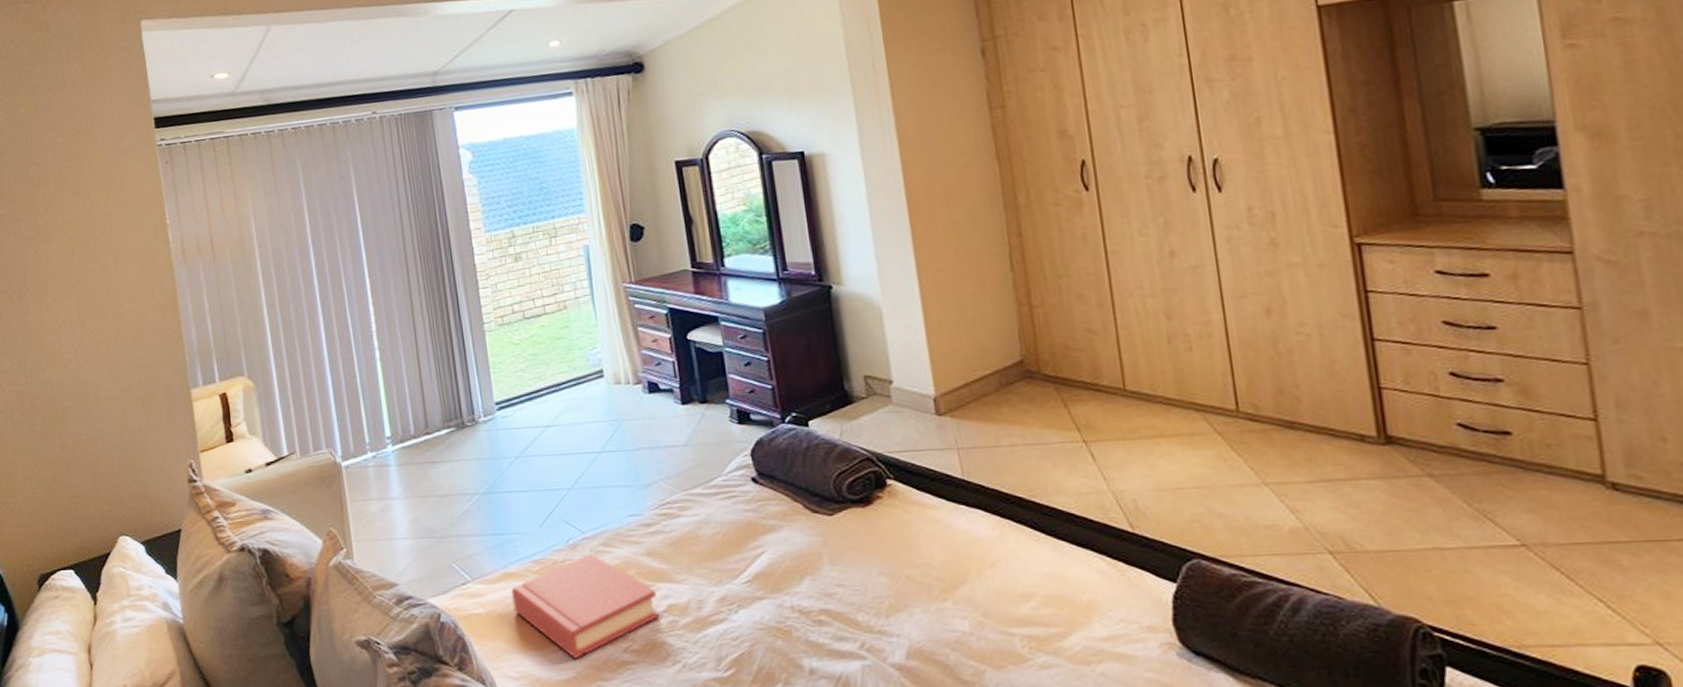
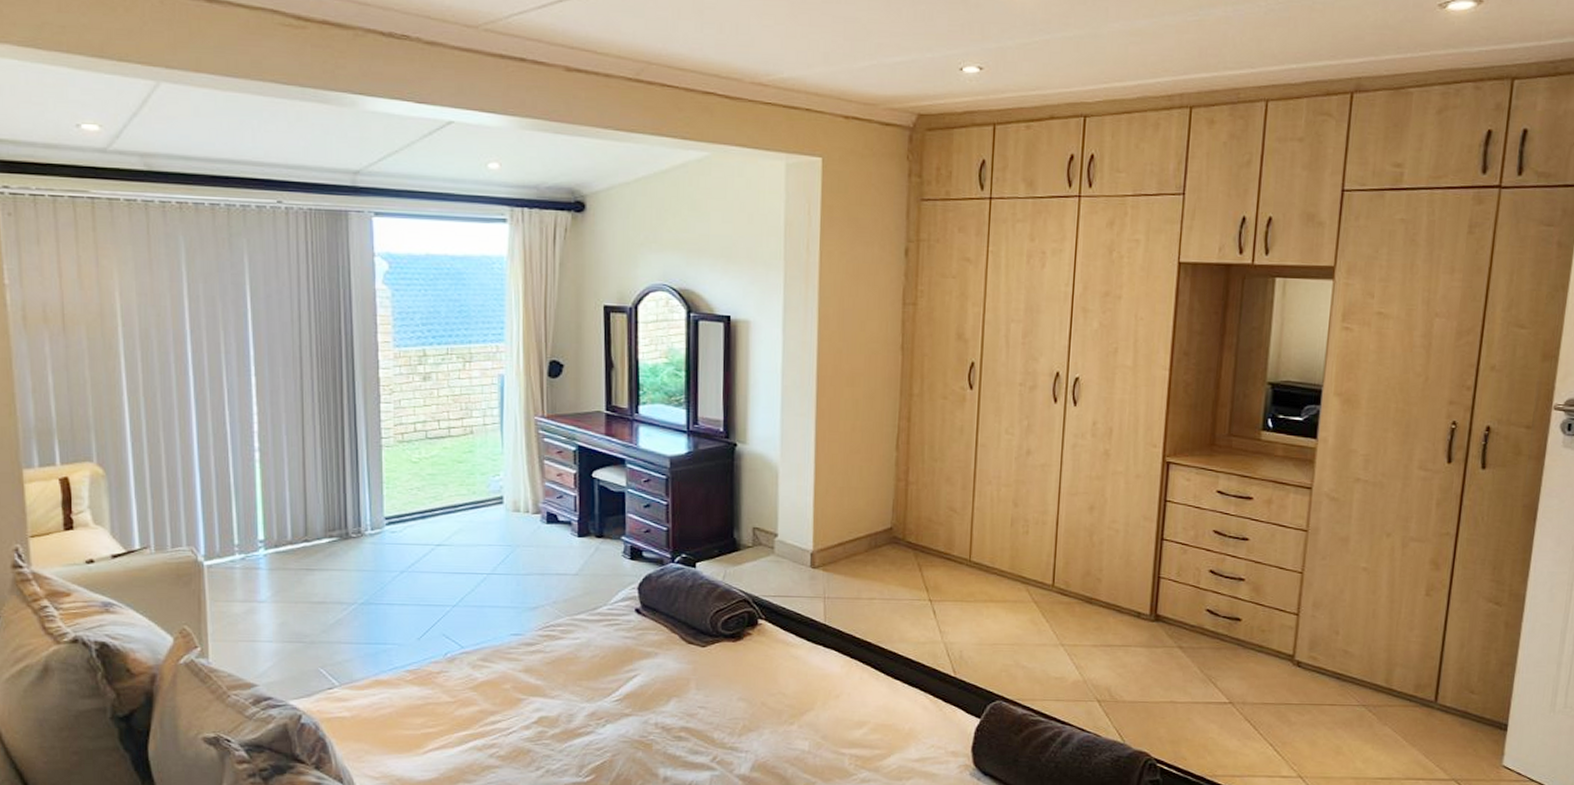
hardback book: present [511,554,660,659] -> none [380,667,529,762]

